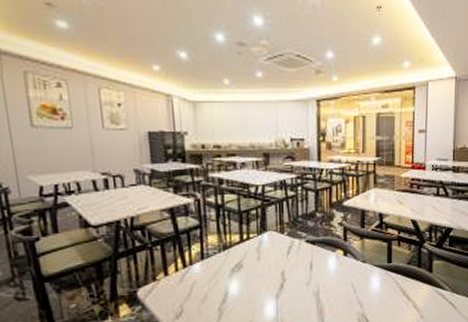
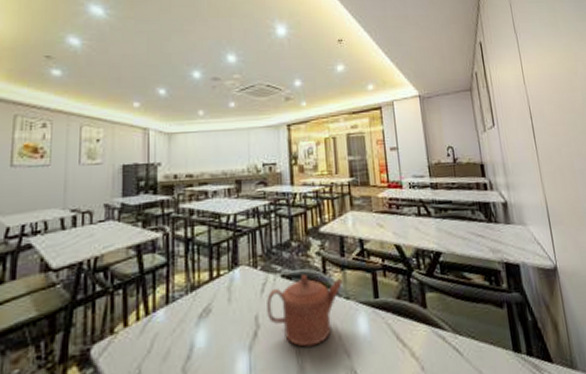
teapot: none [292,241,362,297] -> present [267,274,344,347]

